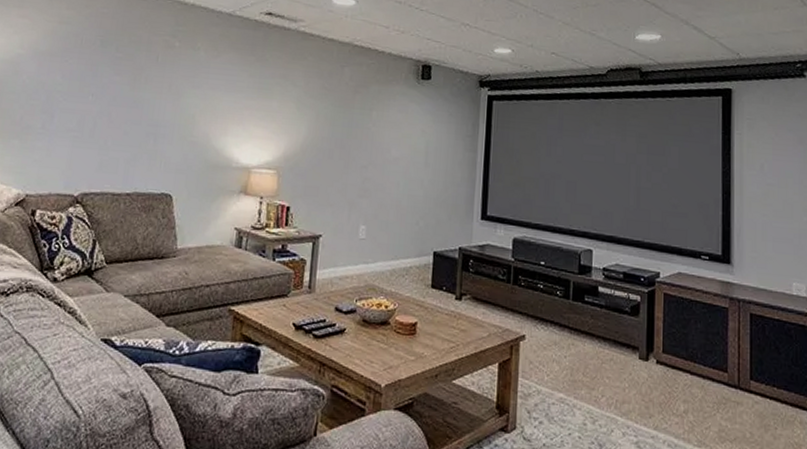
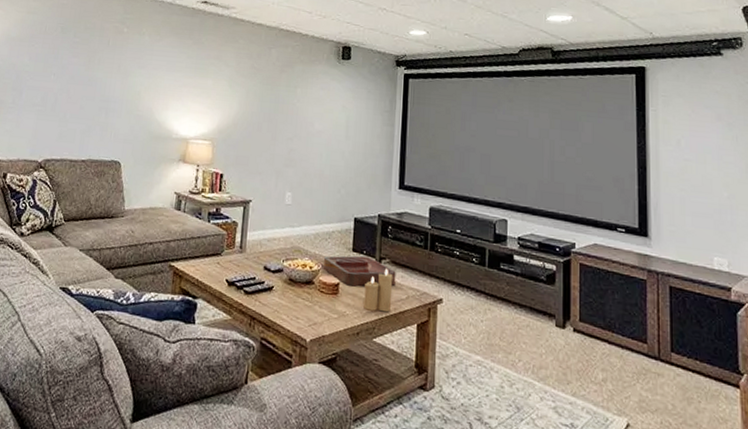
decorative tray: none [399,292,477,326] -> present [322,255,396,287]
candle: none [443,305,474,352] -> present [363,268,393,313]

